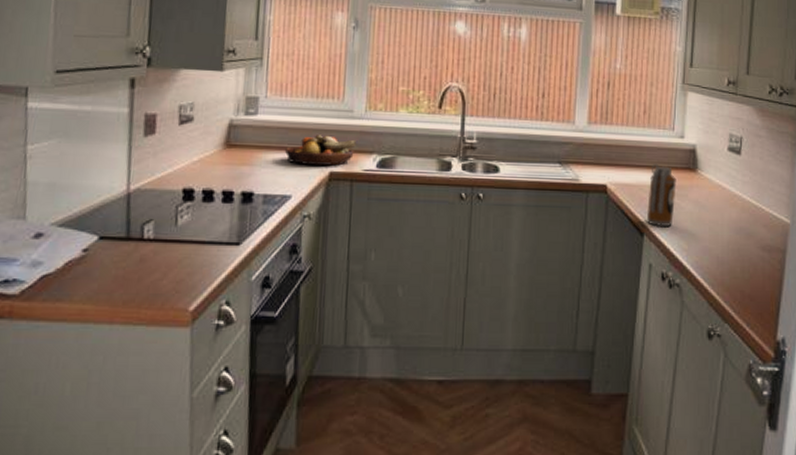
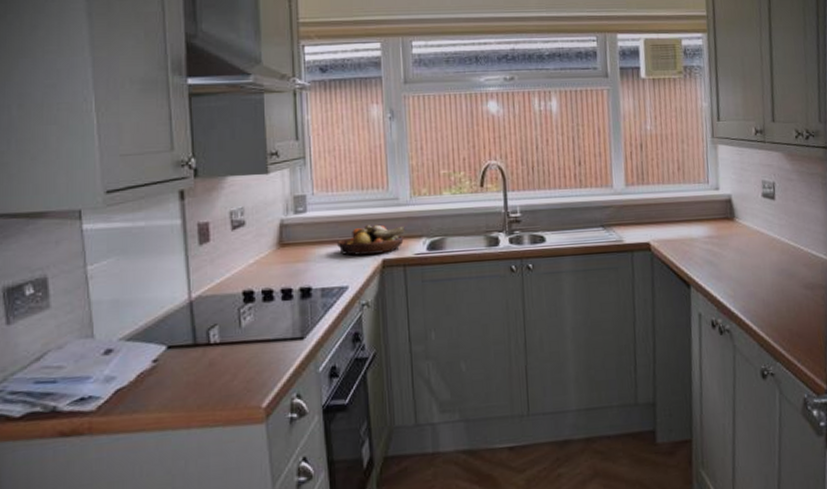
canister: present [646,163,676,226] -> none [691,216,717,277]

